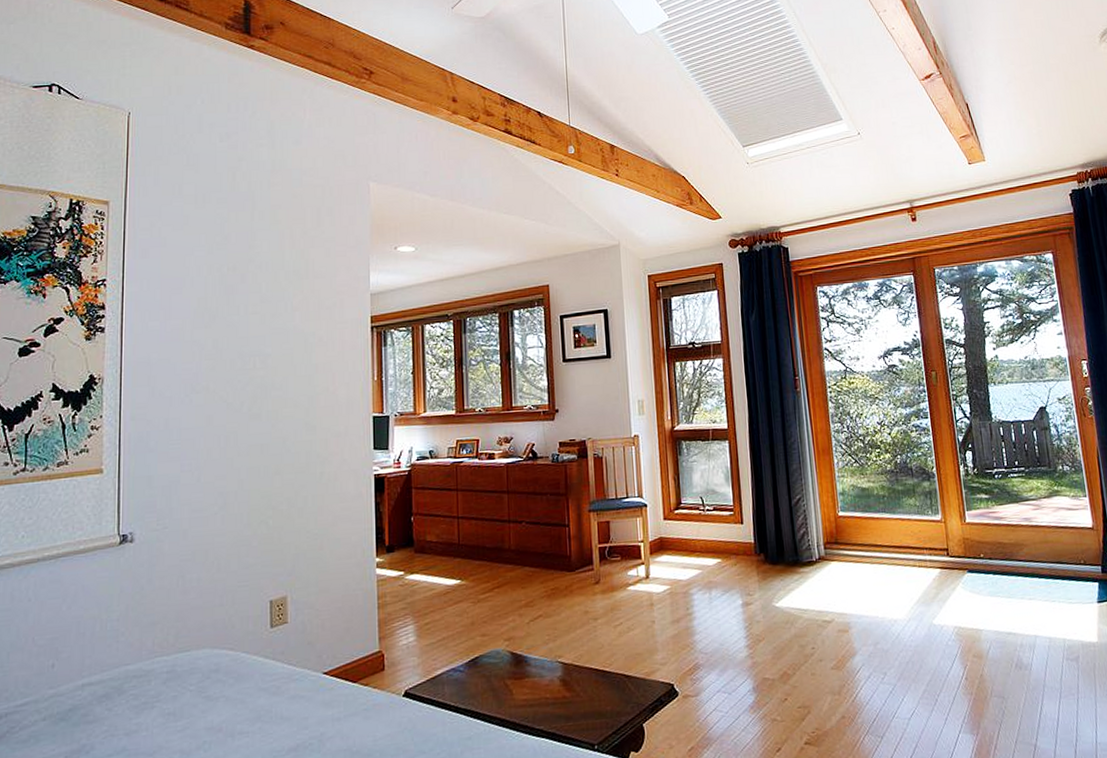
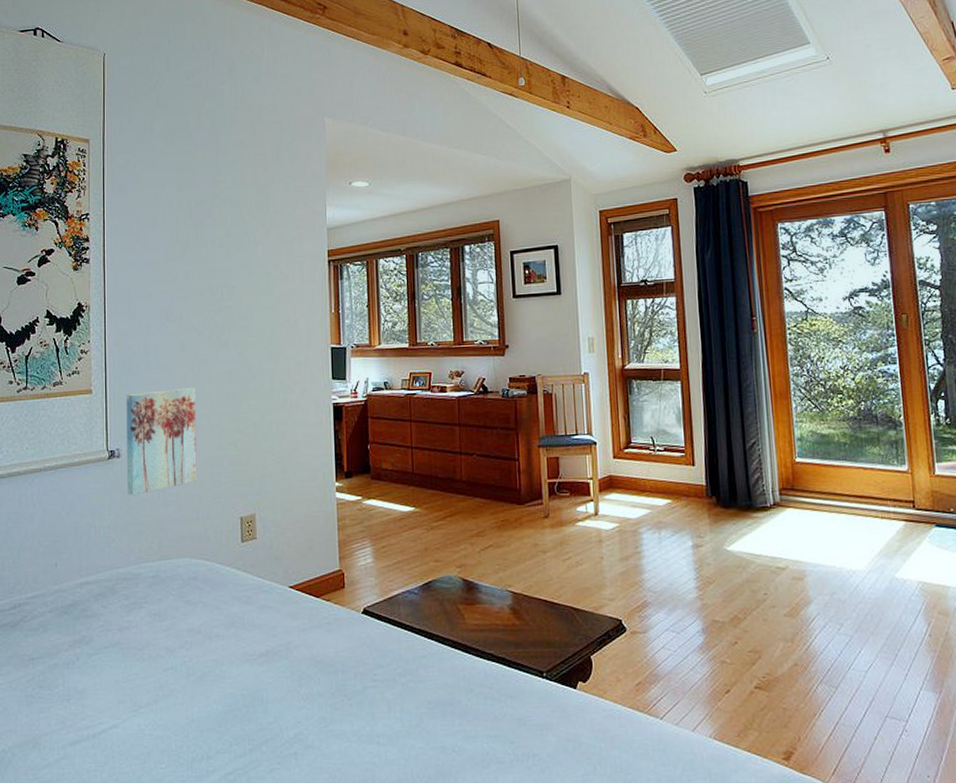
wall art: none [141,462,222,584] -> present [126,387,197,496]

